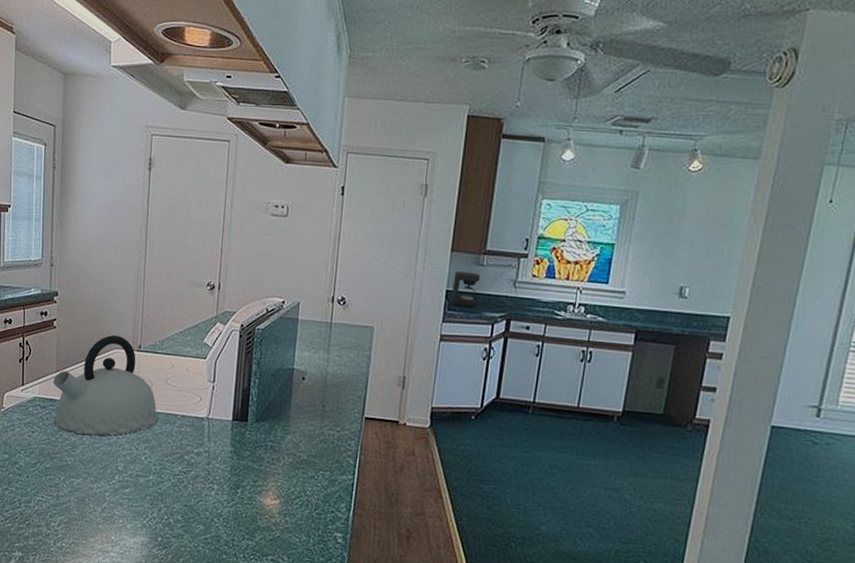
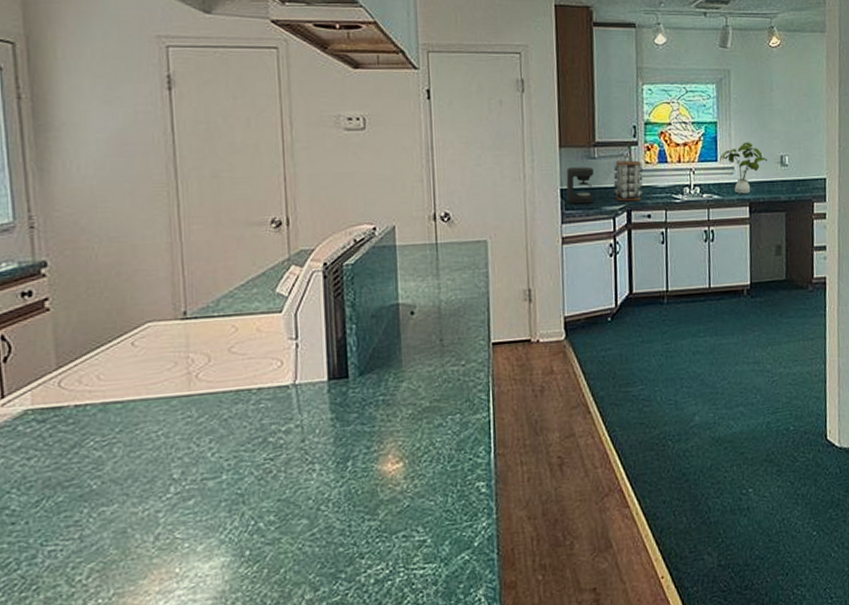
kettle: present [52,334,159,436] -> none [53,304,225,446]
spice rack: none [496,266,529,312] -> present [613,155,643,202]
house plant: none [611,267,665,322] -> present [720,142,768,195]

